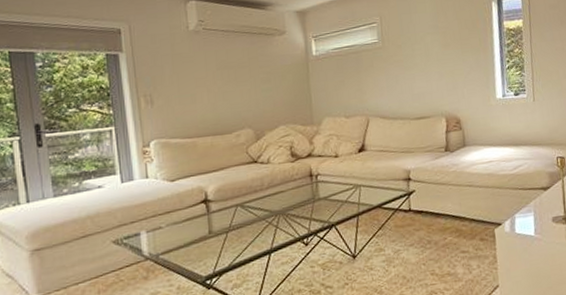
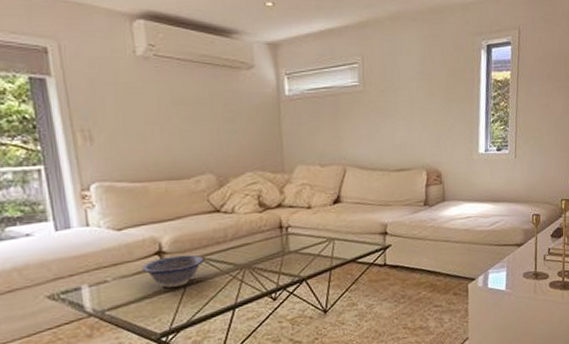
decorative bowl: none [190,202,244,233] -> present [141,254,204,288]

